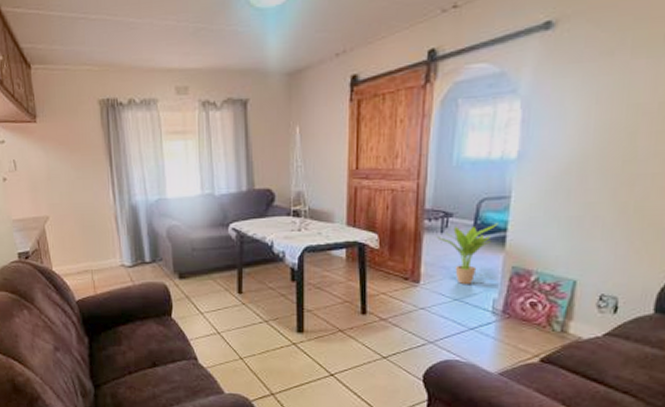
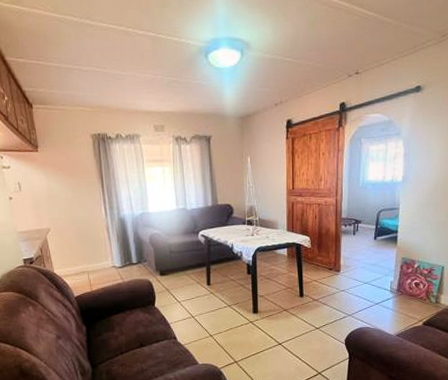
potted plant: present [437,222,498,285] -> none [351,226,392,272]

